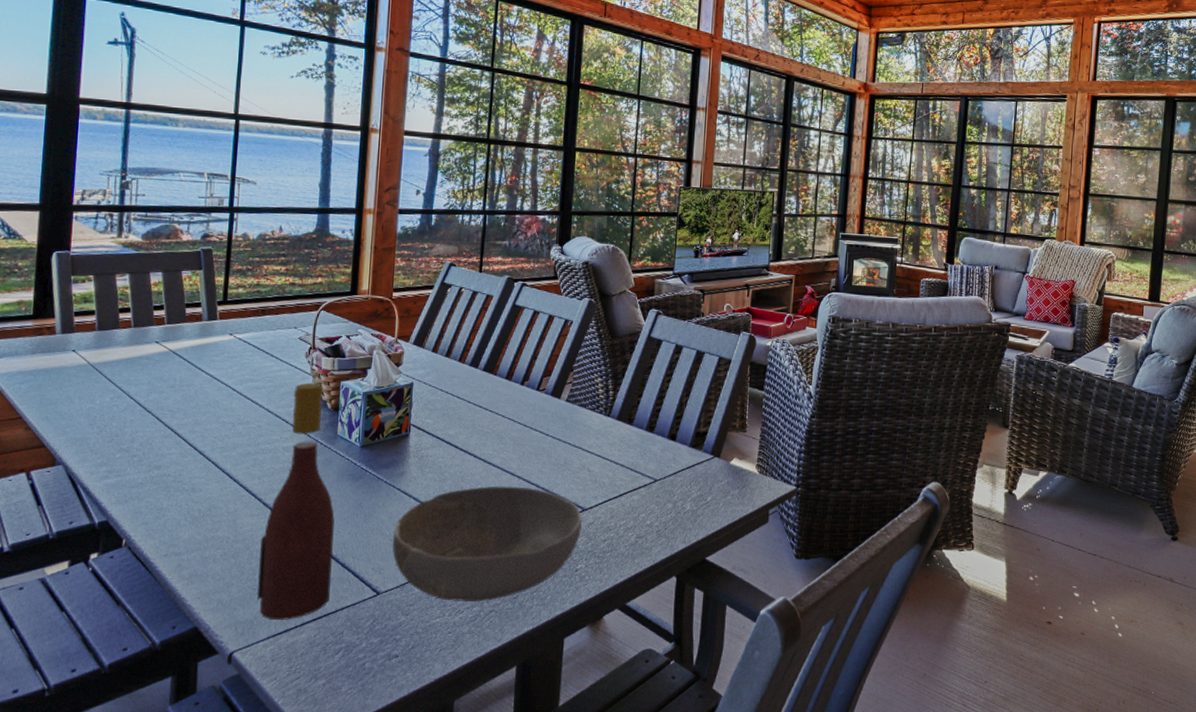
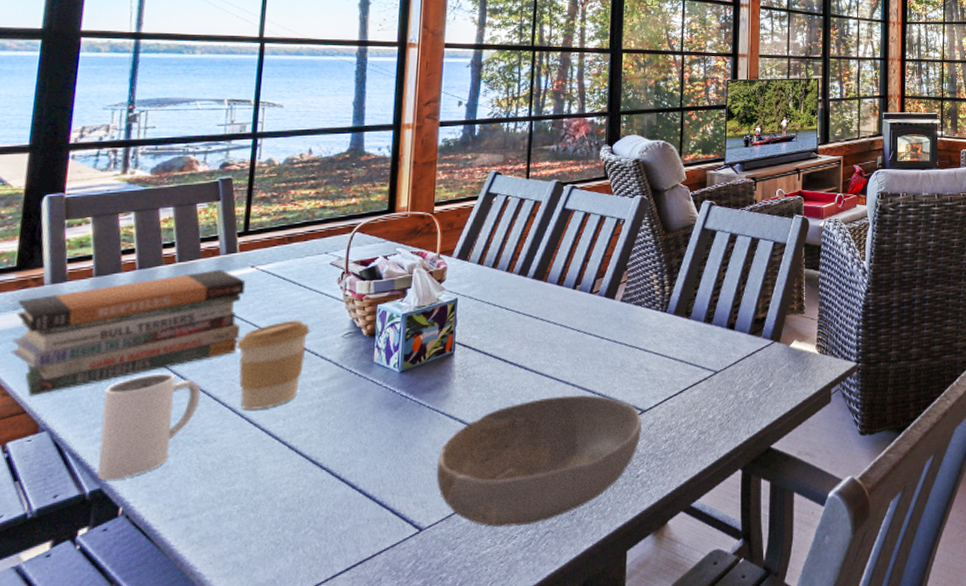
book stack: none [30,334,225,433] -> present [10,270,246,396]
mug: none [104,424,188,515] -> present [97,373,201,481]
coffee cup: none [217,388,282,467] -> present [236,320,310,410]
wine bottle: present [256,382,335,620] -> none [280,308,371,577]

